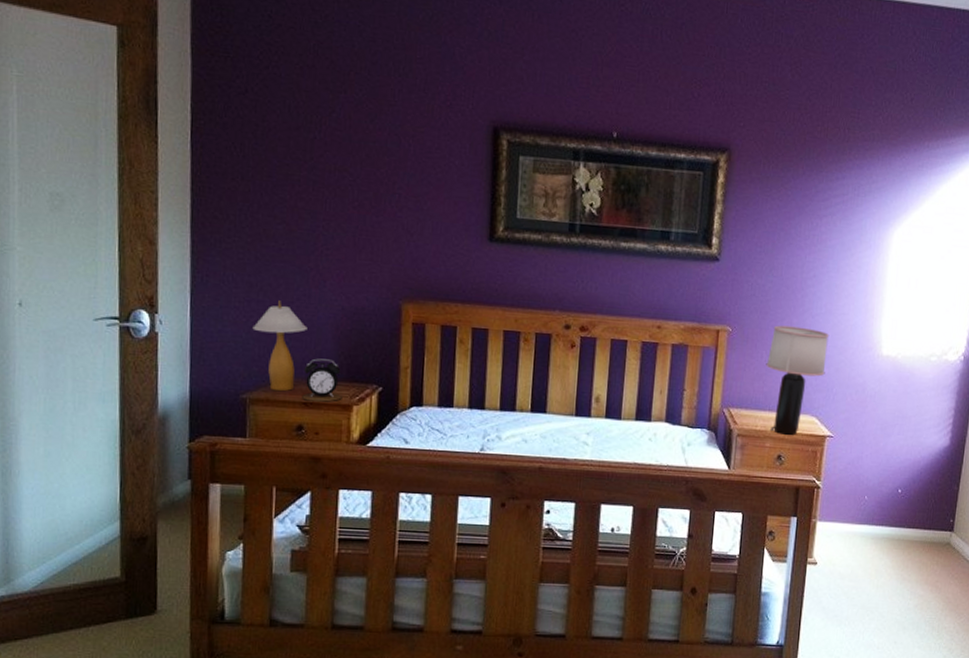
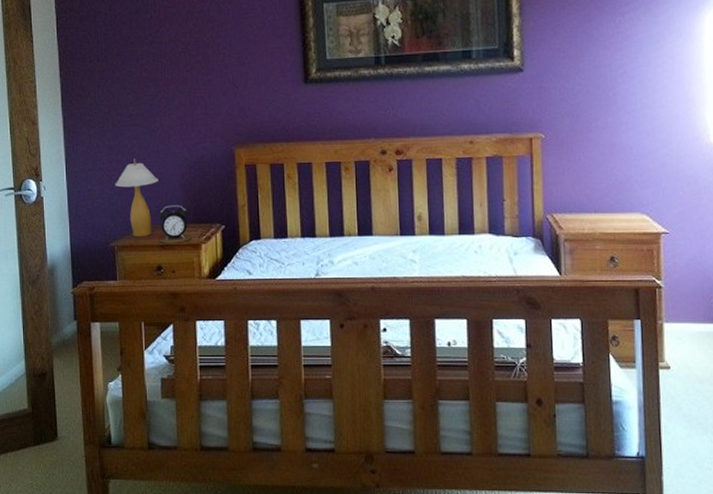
table lamp: present [766,325,830,435] -> none [585,125,650,235]

